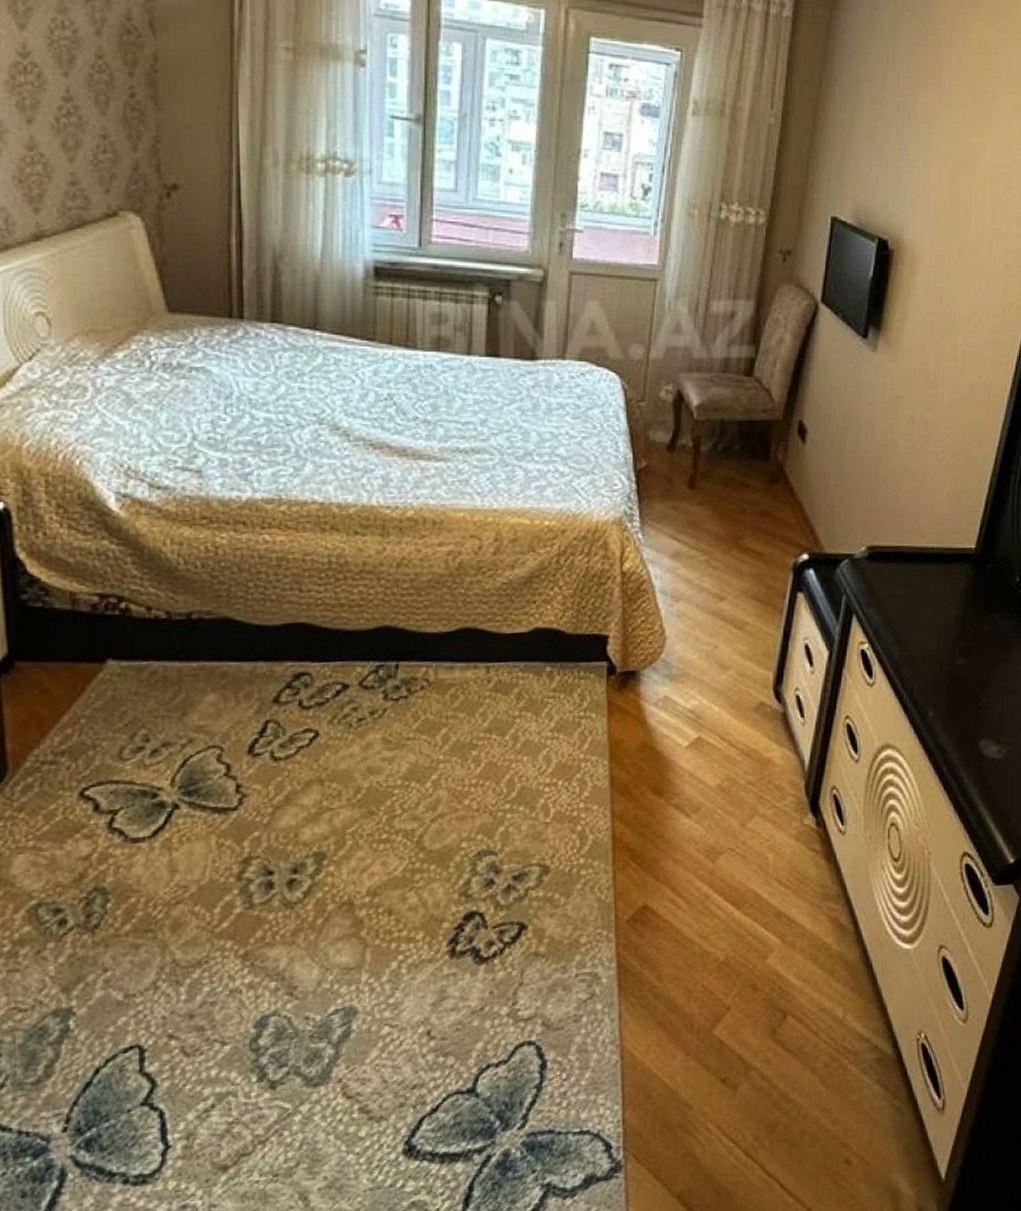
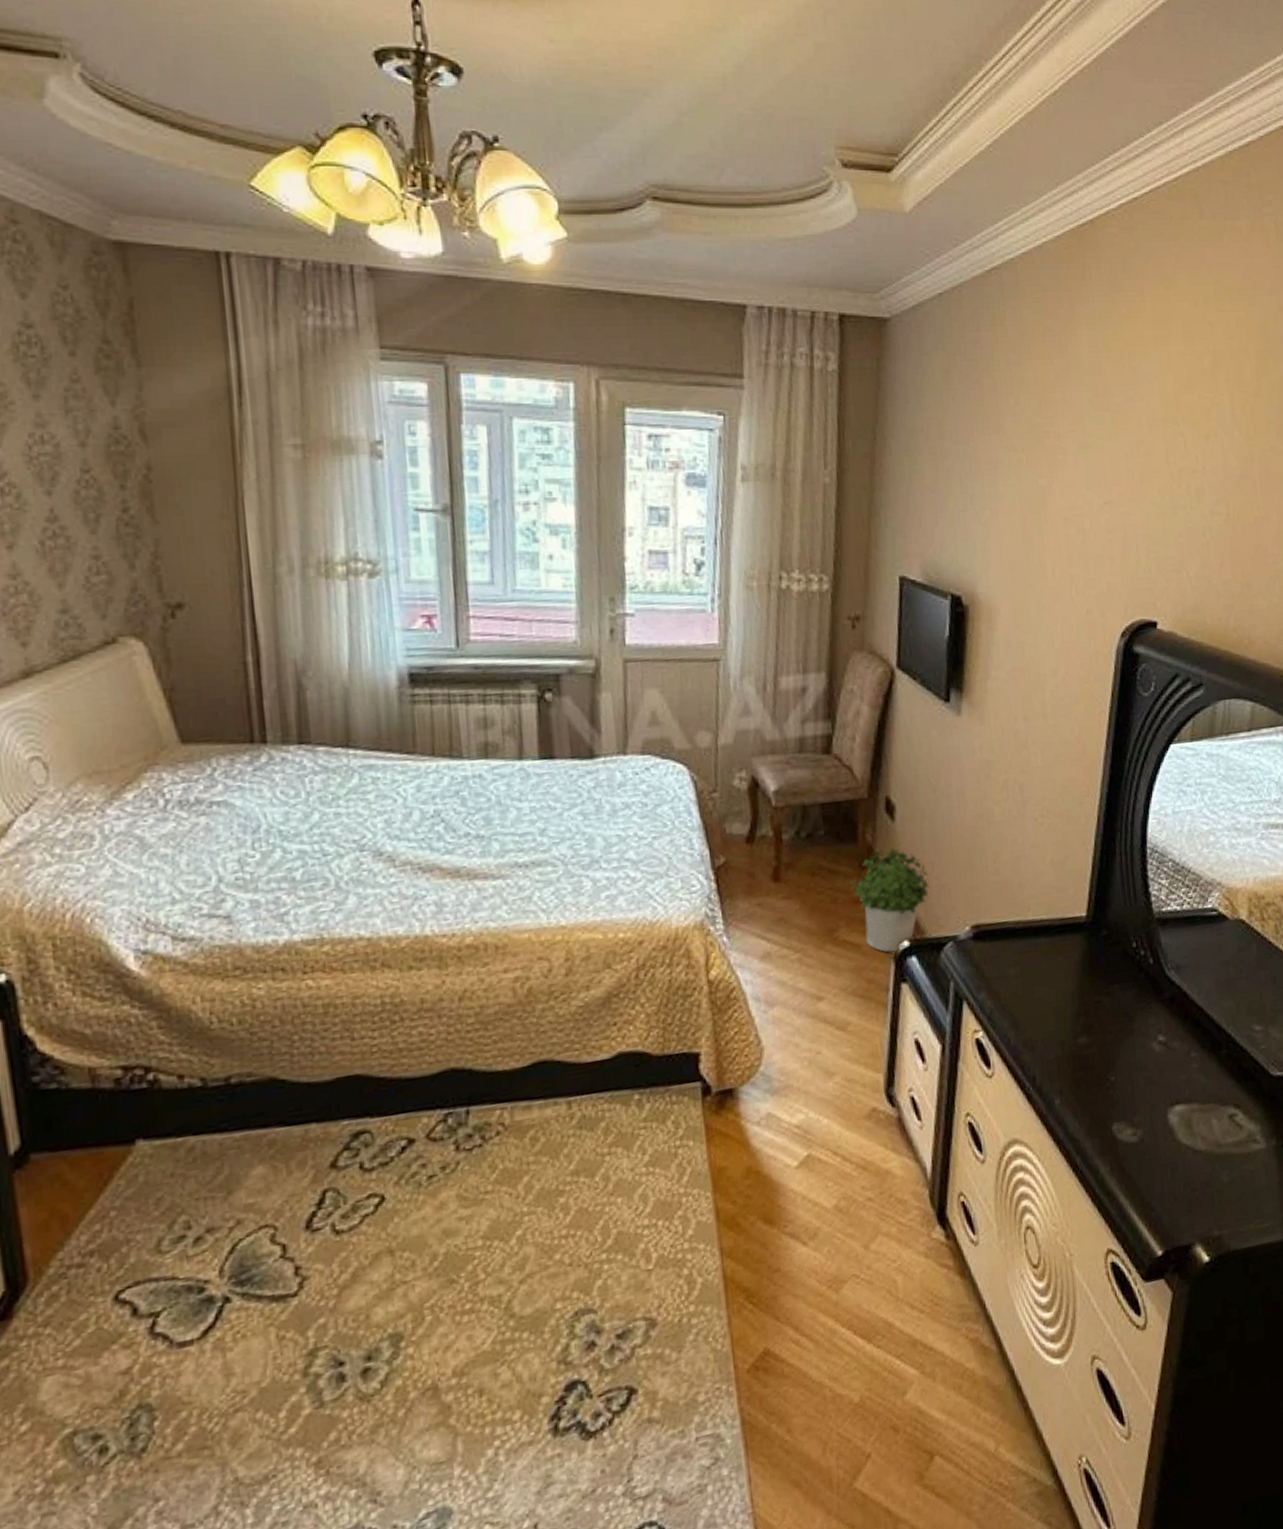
potted plant: none [758,468,832,563] -> present [849,848,930,953]

